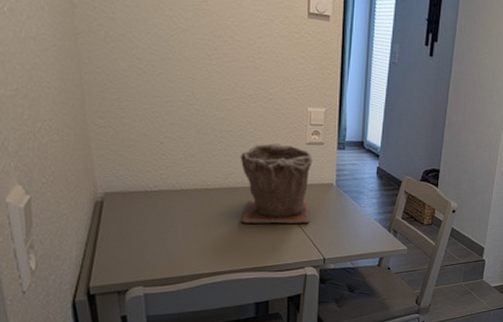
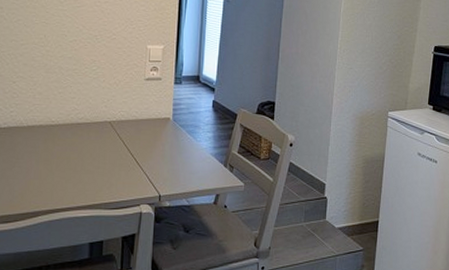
plant pot: present [240,142,313,224] -> none [80,79,151,159]

